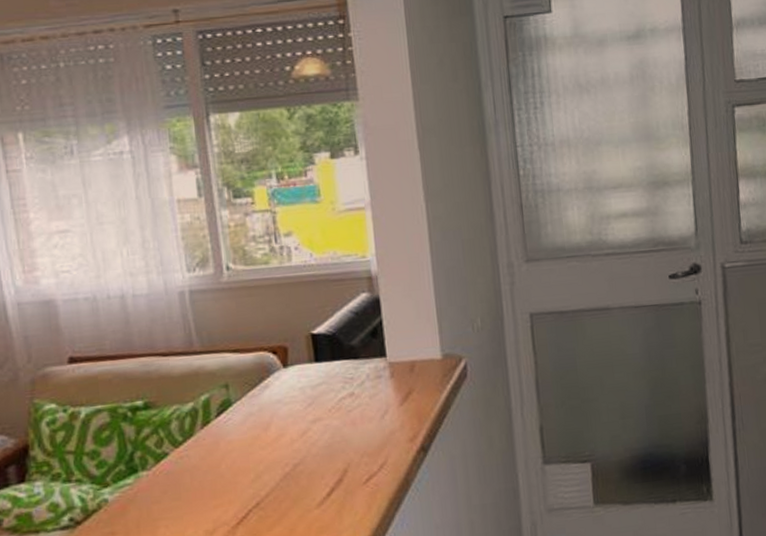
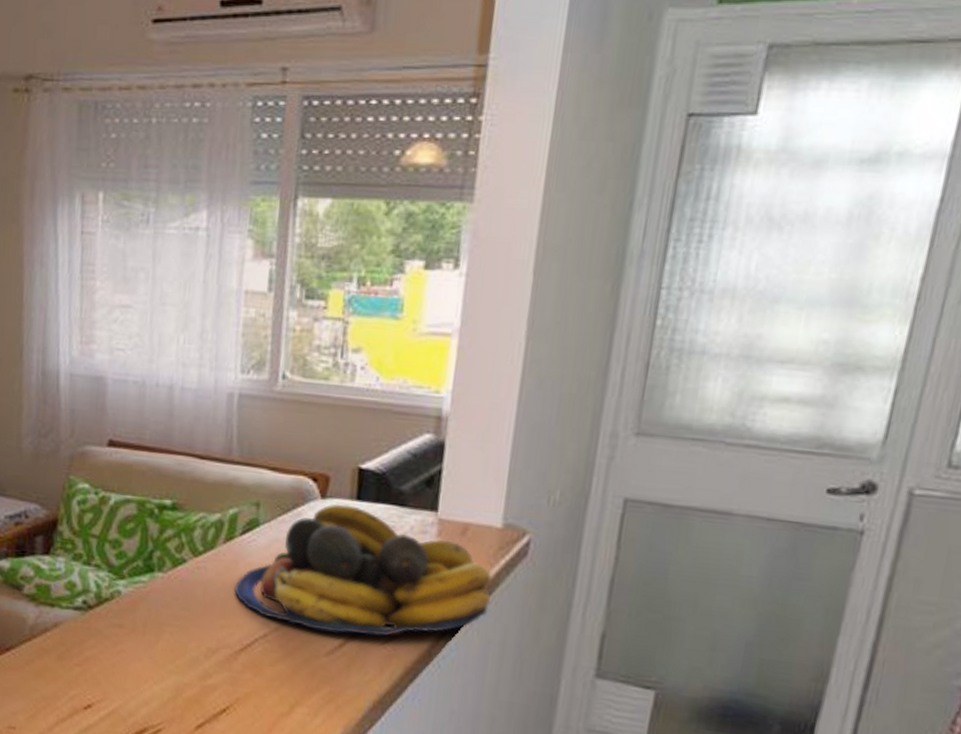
fruit bowl: none [220,368,447,487] -> present [234,504,492,636]

